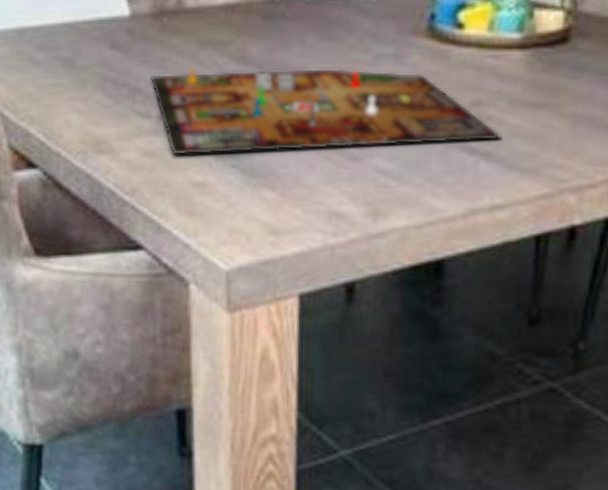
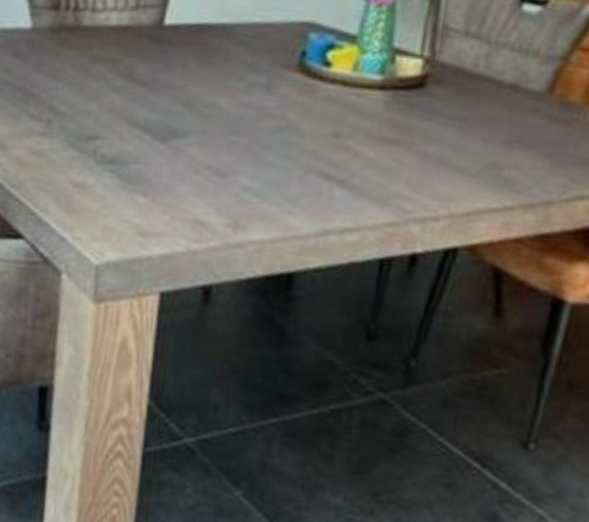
gameboard: present [151,66,503,156] -> none [44,78,358,170]

